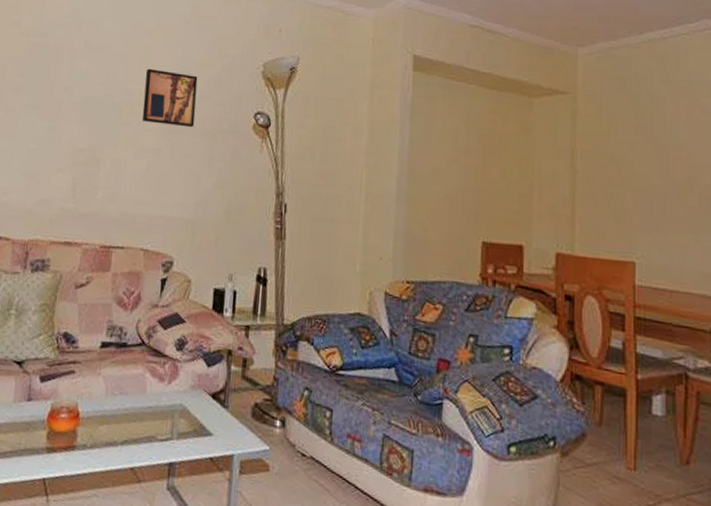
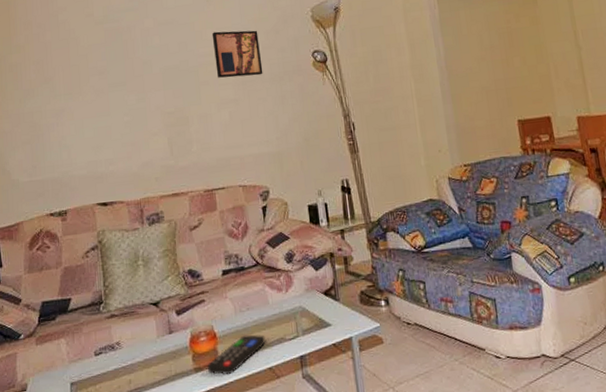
remote control: none [61,422,134,464] -> present [207,334,266,375]

